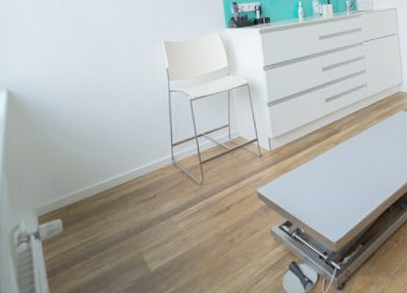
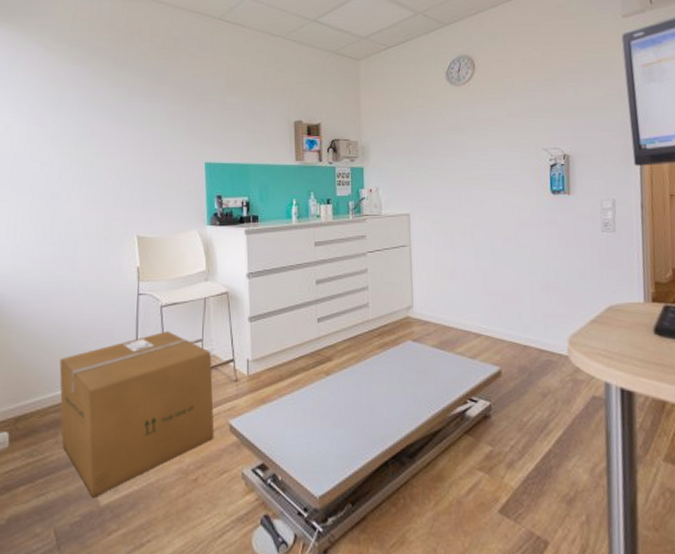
box: none [103,120,245,265] -> present [59,330,214,498]

